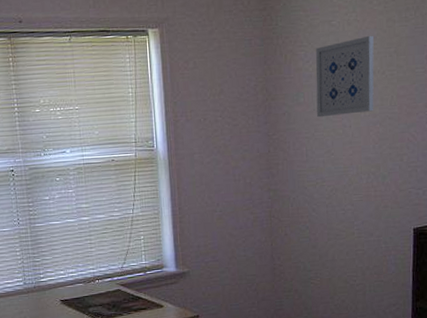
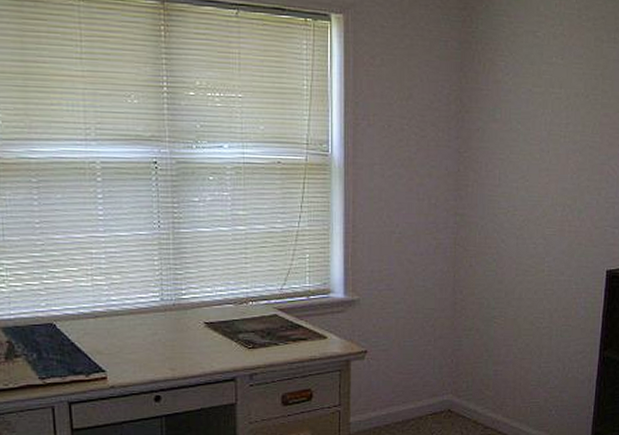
wall art: present [315,35,374,118] -> none [514,53,580,138]

